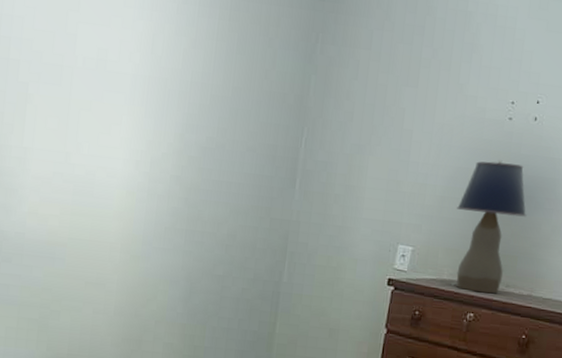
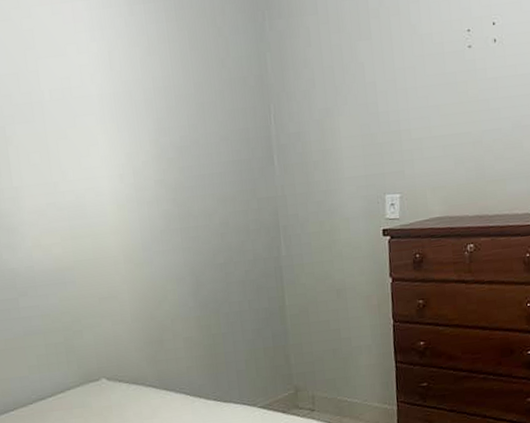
table lamp: present [451,160,527,294] -> none [435,89,506,224]

